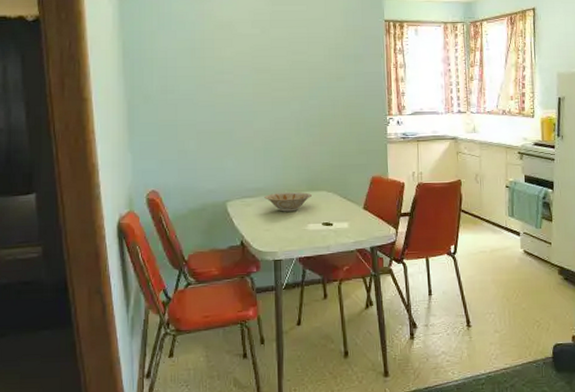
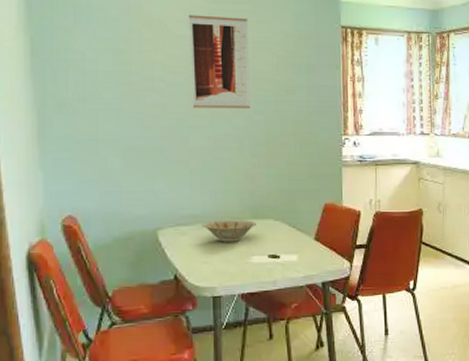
wall art: none [252,16,306,96] -> present [188,15,251,109]

